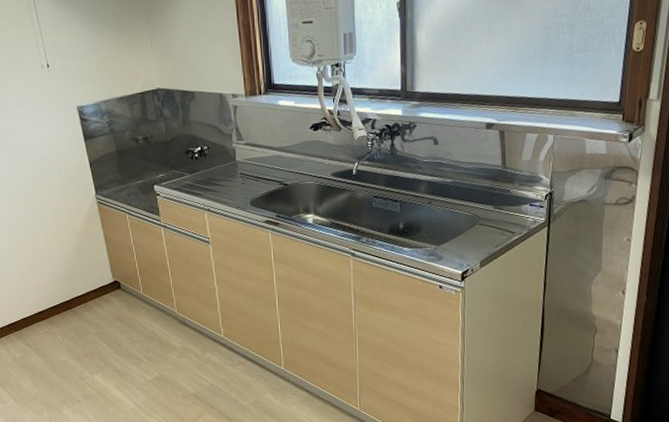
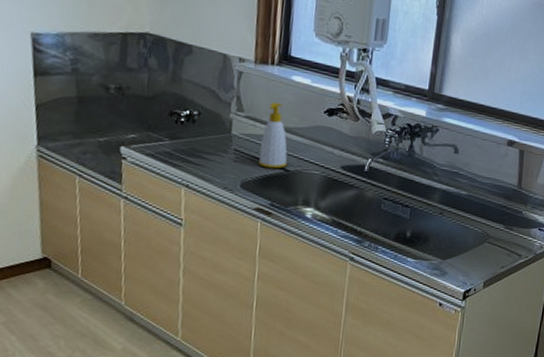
soap bottle: none [261,127,286,185] -> present [258,102,288,169]

